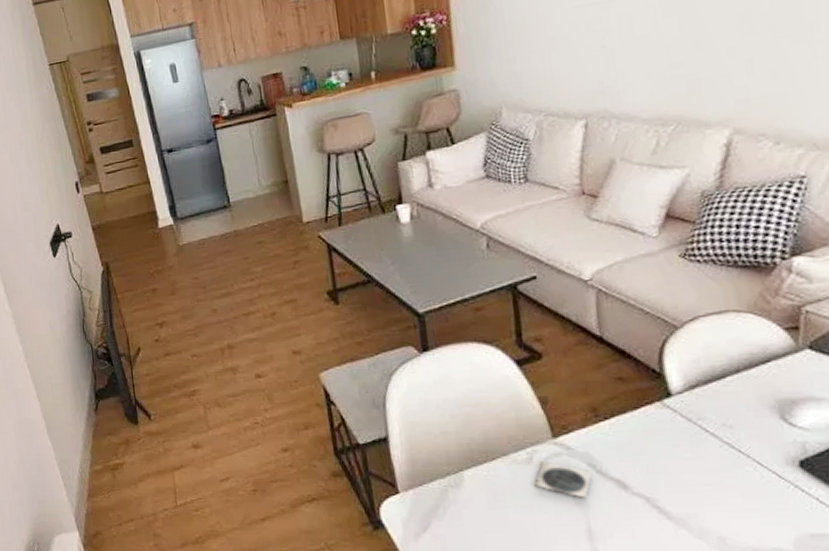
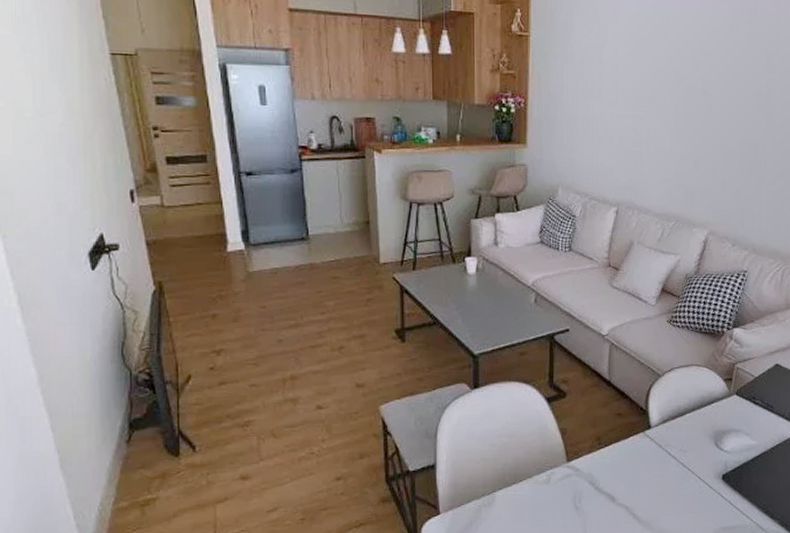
coaster: present [534,461,592,498] -> none [549,481,591,510]

